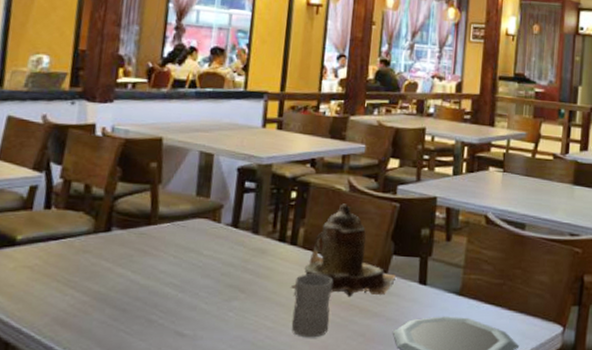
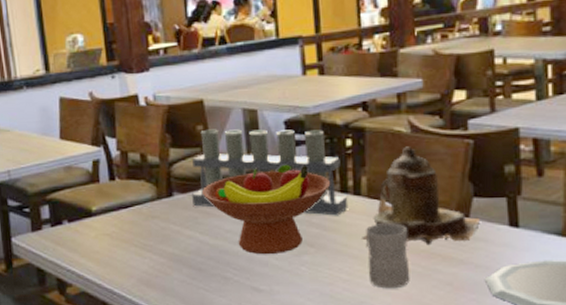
candle holder: none [130,167,285,264] -> present [192,129,349,216]
fruit bowl: none [142,209,271,299] -> present [201,164,331,255]

